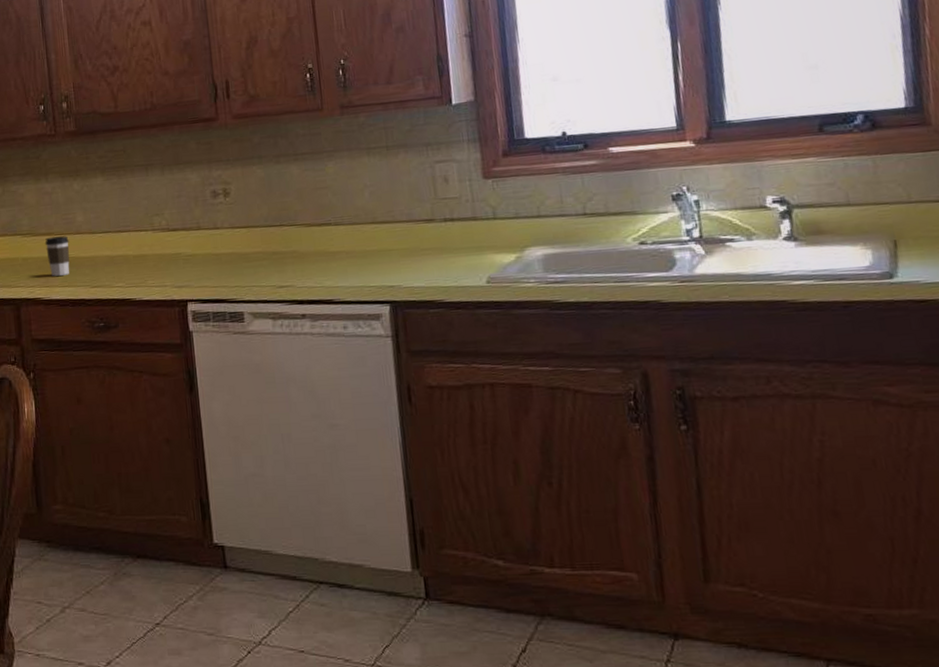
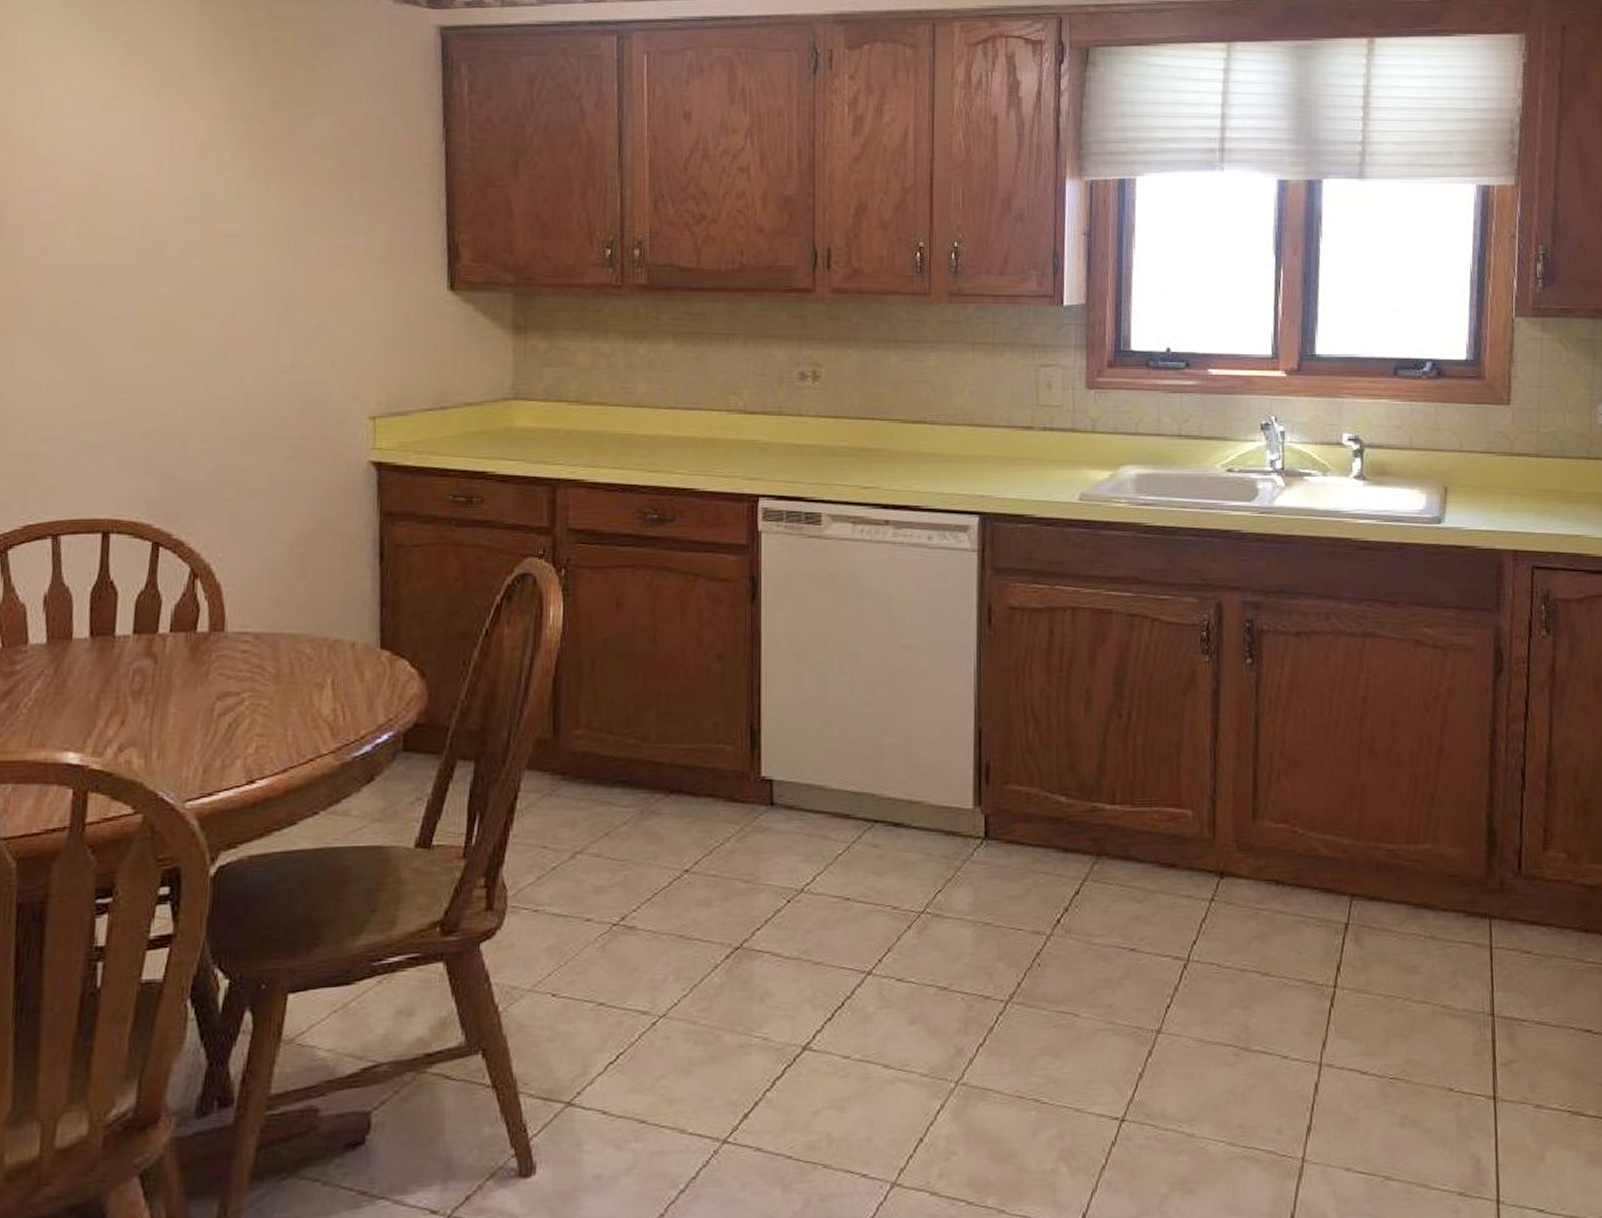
coffee cup: present [44,236,70,276] -> none [595,408,626,455]

